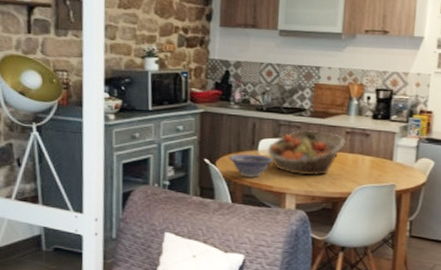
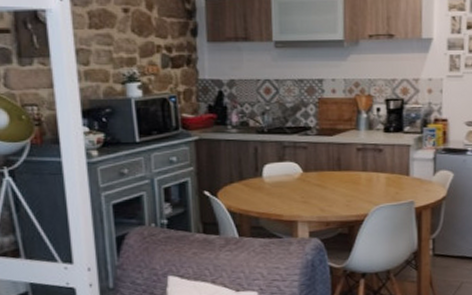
decorative bowl: present [228,153,274,179] -> none [230,181,281,209]
fruit basket: present [267,129,345,176] -> none [272,149,357,200]

